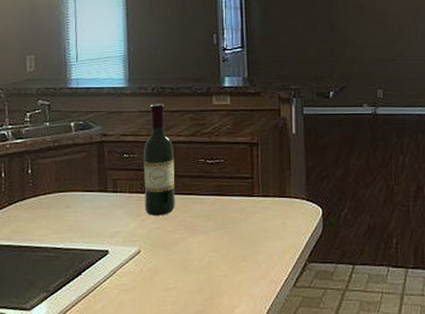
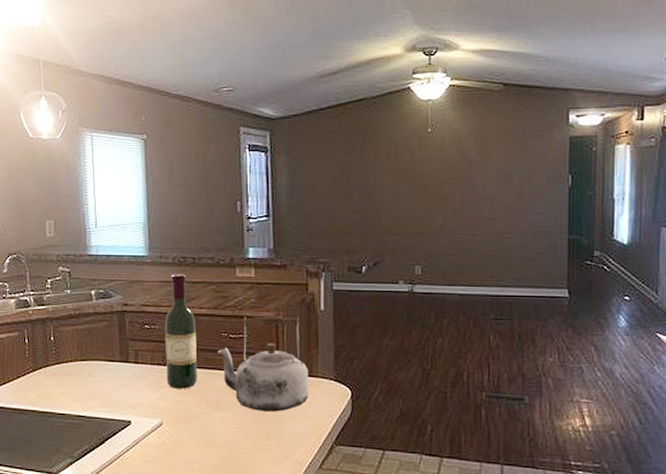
kettle: none [194,141,283,234] -> present [217,316,309,412]

